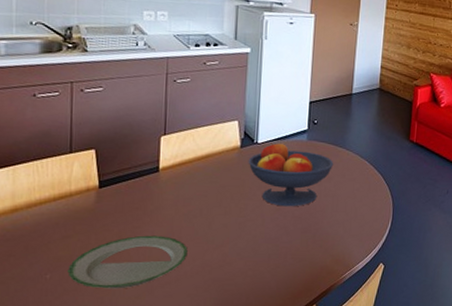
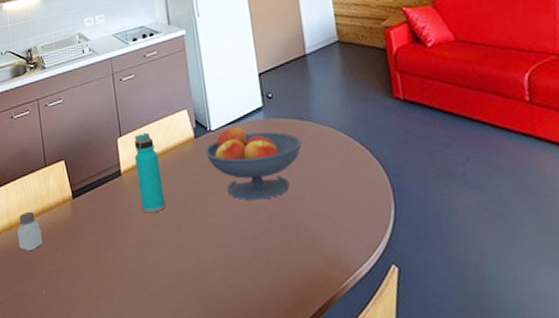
saltshaker: none [23,196,56,236] -> present [17,211,44,251]
plate: present [67,235,188,289] -> none [58,244,162,304]
water bottle: none [175,135,202,209] -> present [134,132,165,213]

